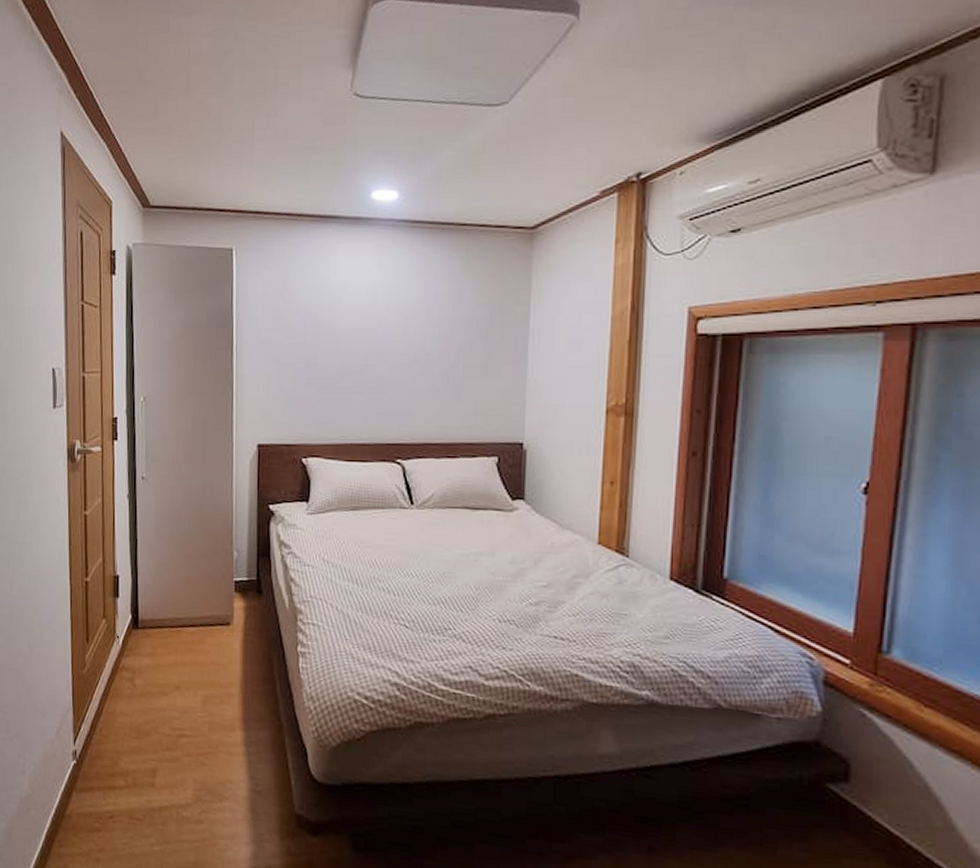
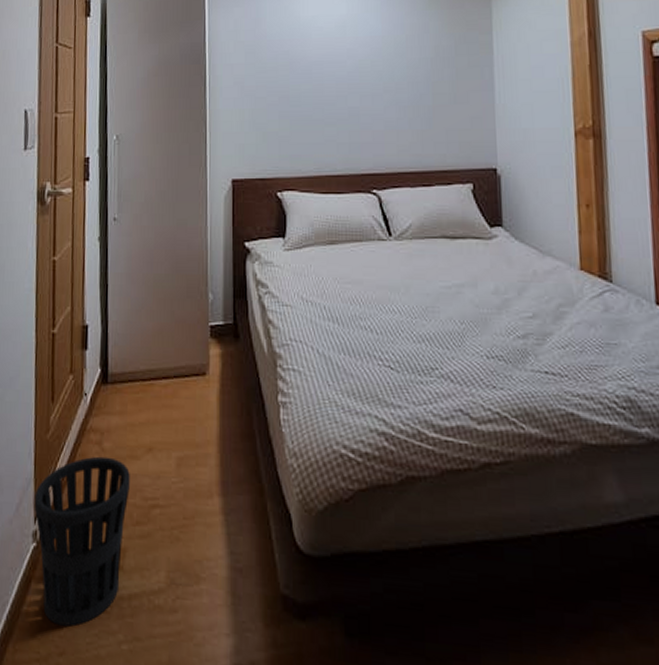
wastebasket: none [73,691,160,830] -> present [34,456,130,627]

